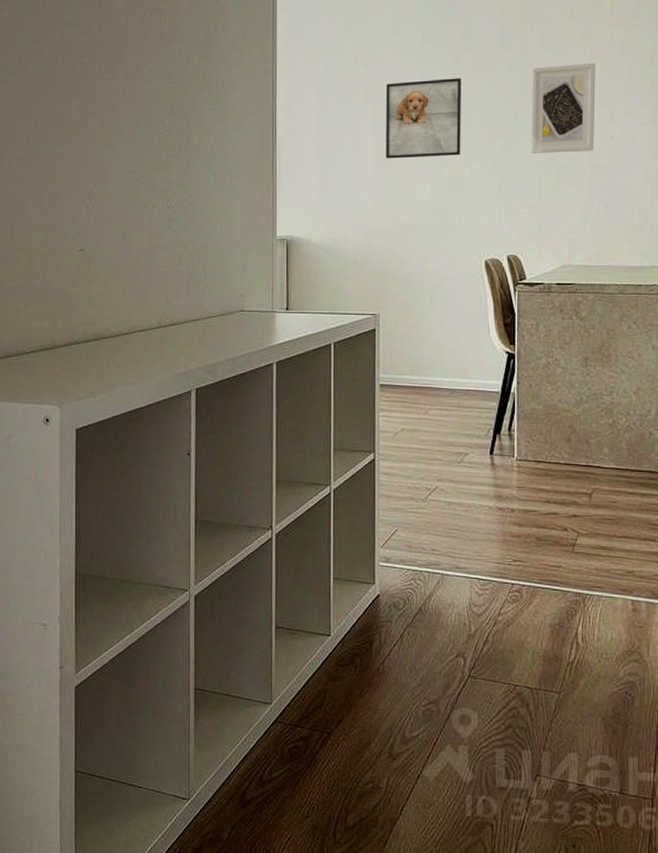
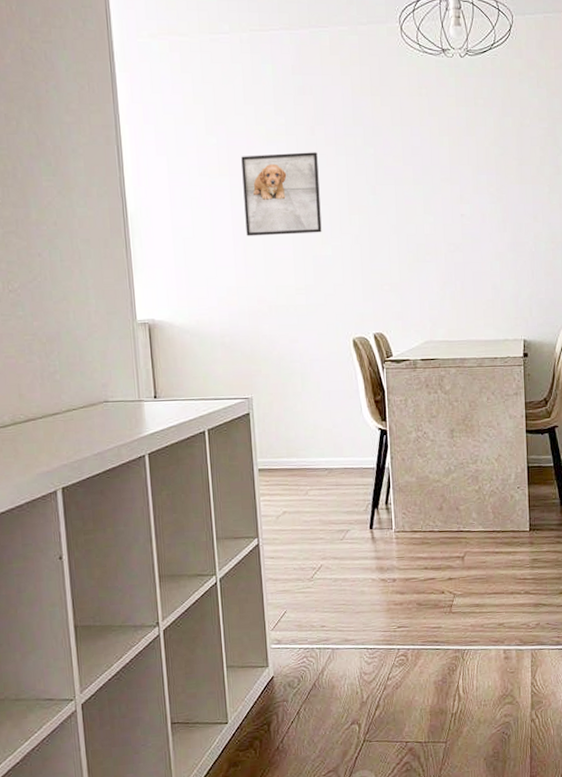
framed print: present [531,62,596,154] -> none [385,140,448,232]

